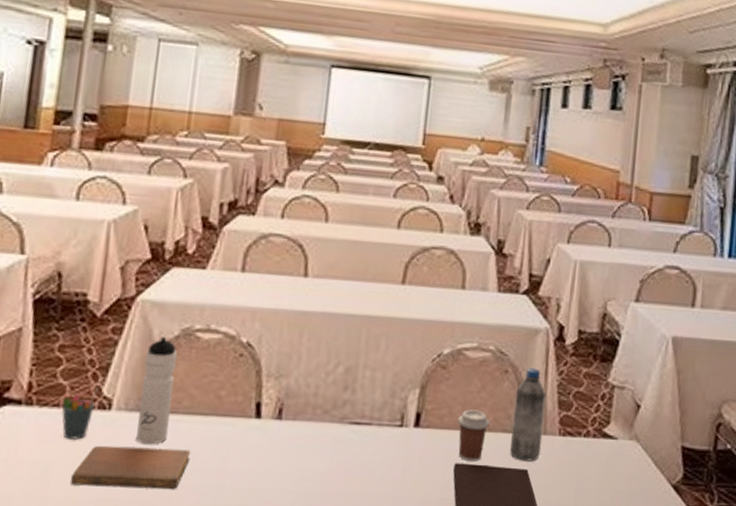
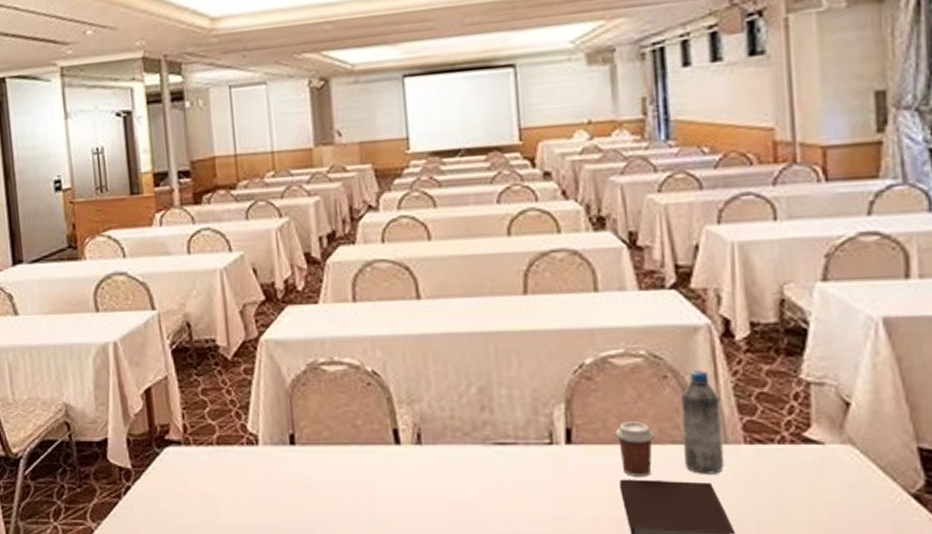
pen holder: present [61,388,98,440] -> none [214,425,243,474]
notebook: present [71,445,191,490] -> none [237,478,340,517]
water bottle: present [136,337,177,445] -> none [278,373,314,475]

